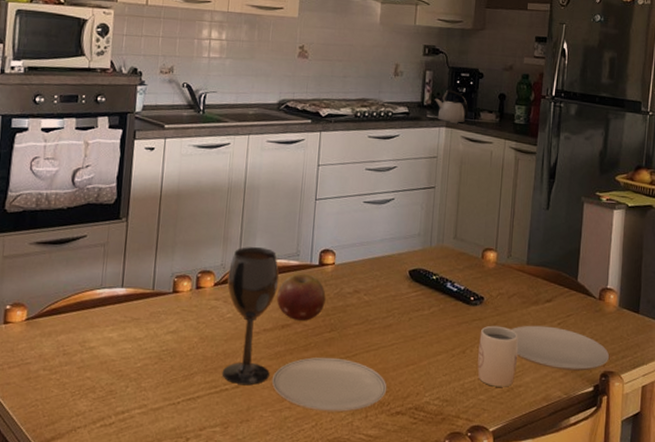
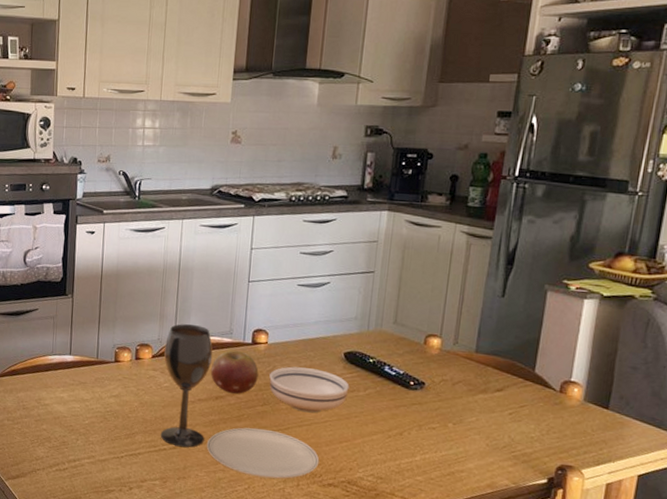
bowl: none [336,288,415,337] -> present [269,366,350,413]
kettle: present [435,89,469,124] -> none [376,171,415,207]
mug: present [477,325,519,387] -> none [415,410,463,471]
plate: present [510,325,610,371] -> none [453,413,569,463]

